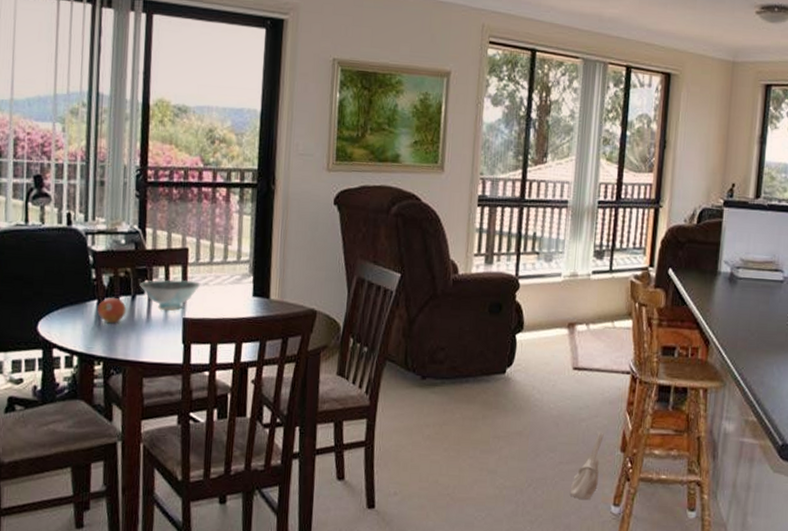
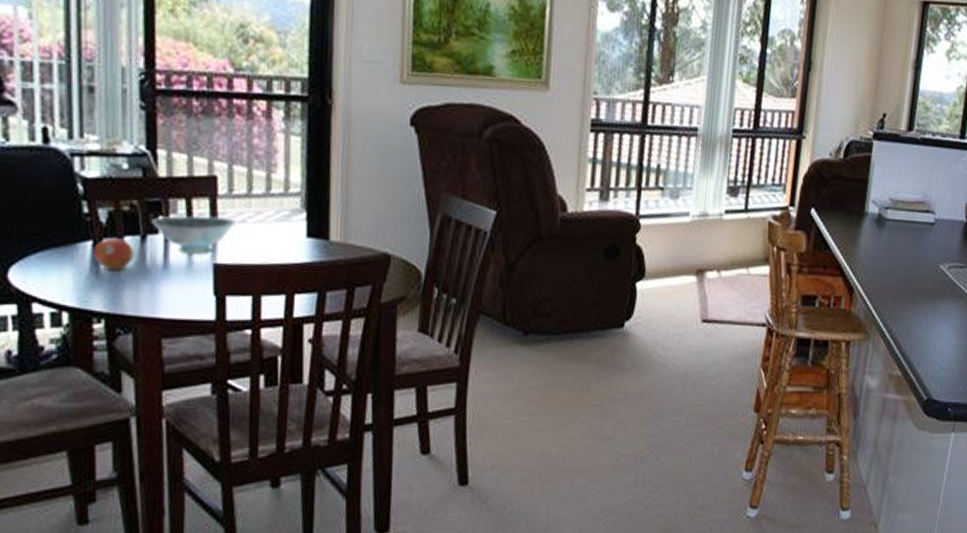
handbag: present [570,432,604,500] -> none [698,391,736,466]

